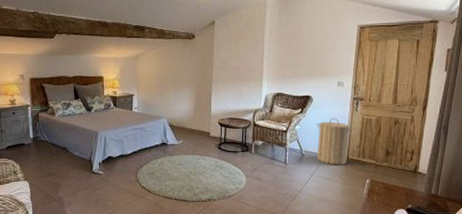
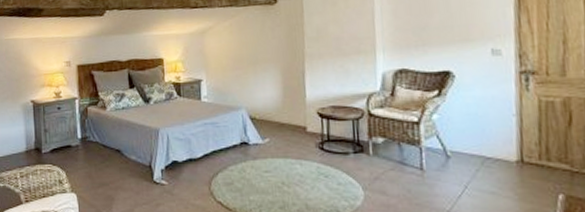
laundry hamper: present [316,118,354,165] -> none [465,101,526,172]

